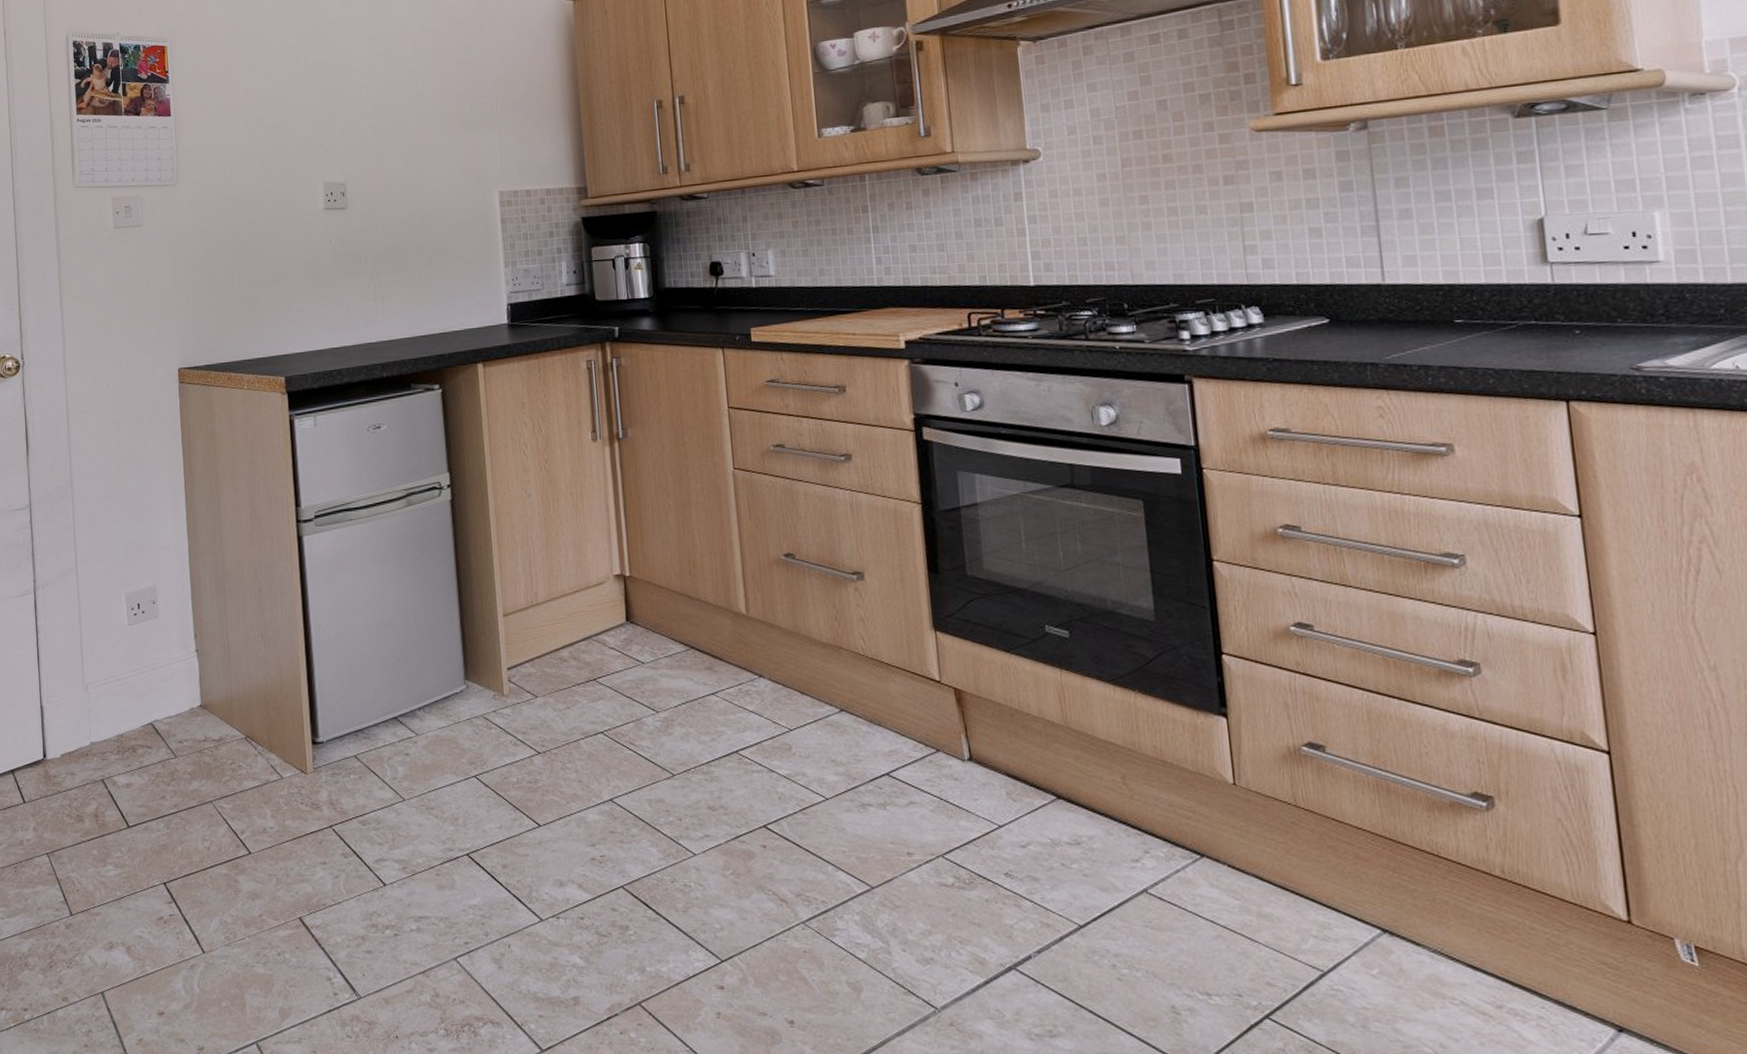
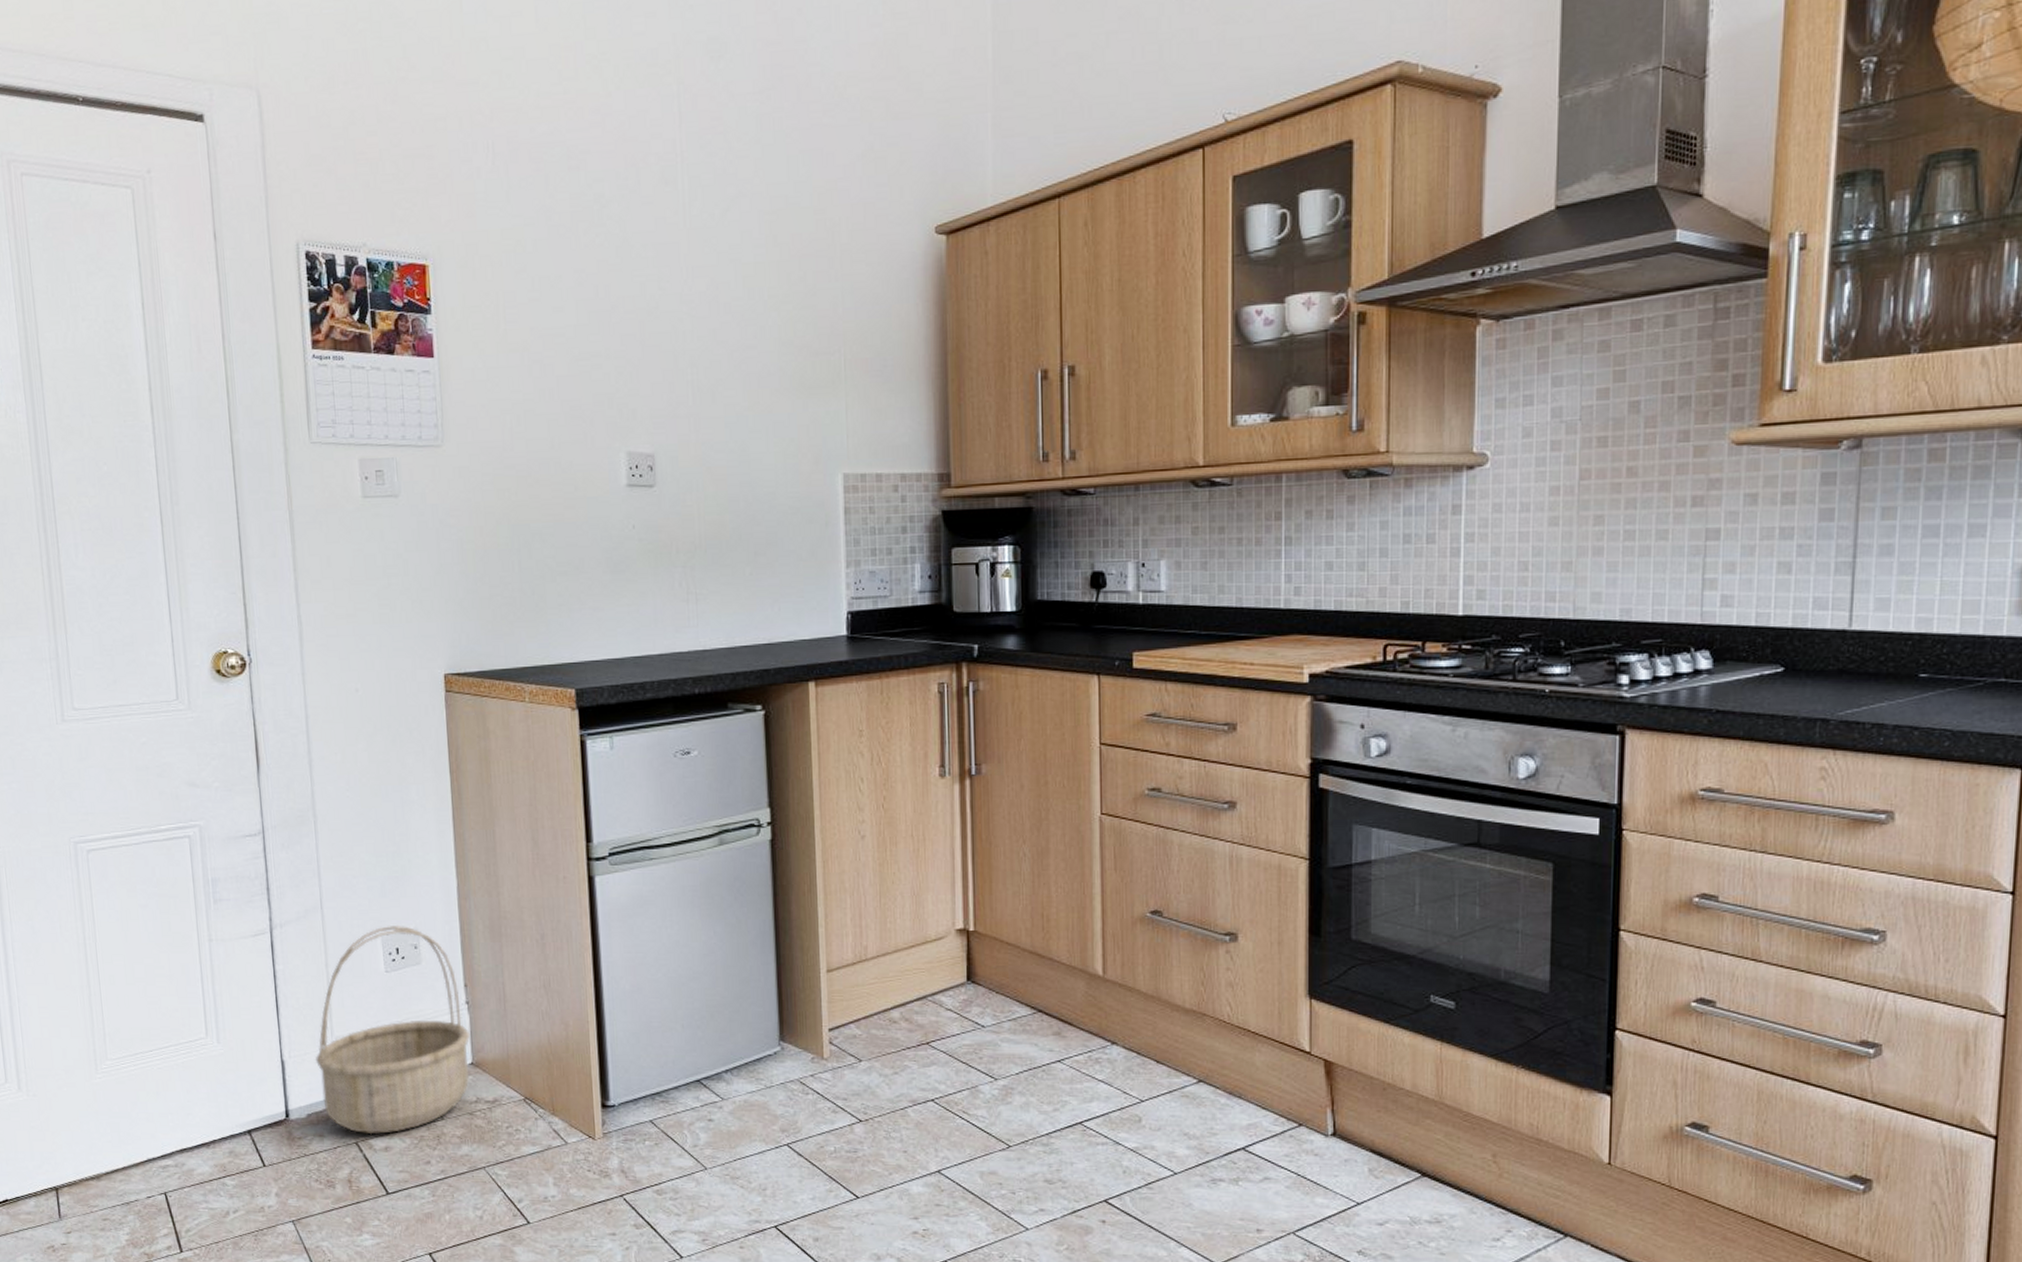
basket: none [68,583,200,772] -> present [315,924,471,1135]

